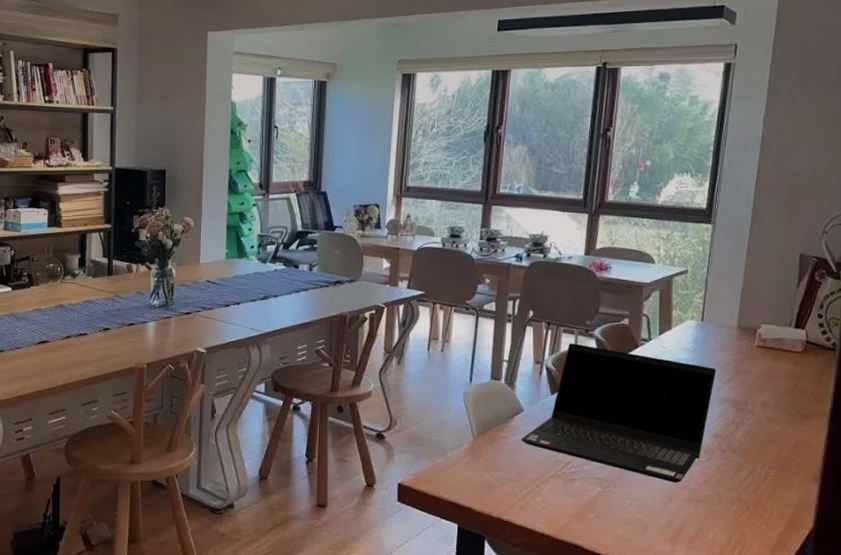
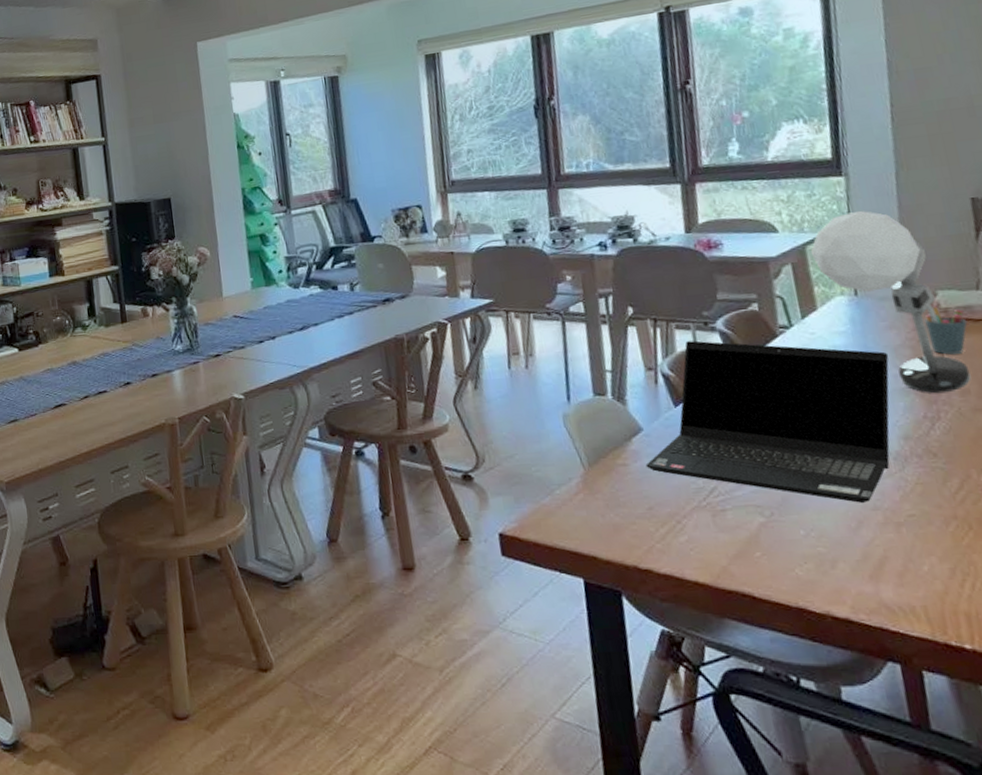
desk lamp: none [675,253,772,404] -> present [810,210,972,394]
pen holder: none [748,335,778,375] -> present [924,305,968,355]

